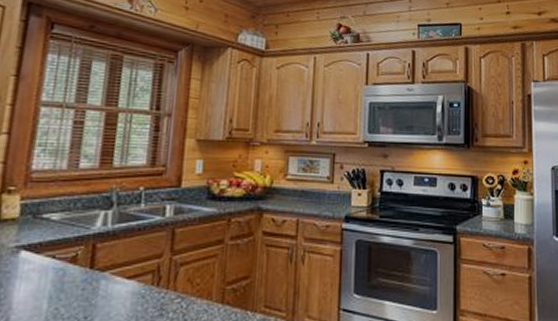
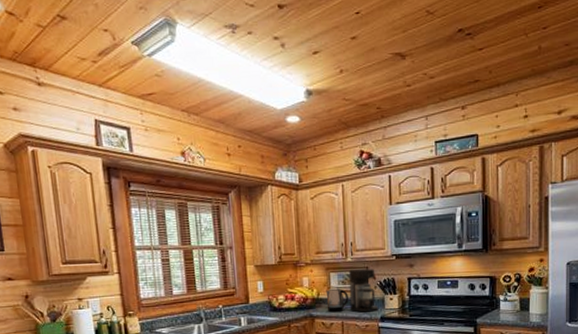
kettle: none [280,174,308,207] -> present [326,287,348,313]
coffee maker: none [309,154,343,210] -> present [348,268,378,314]

